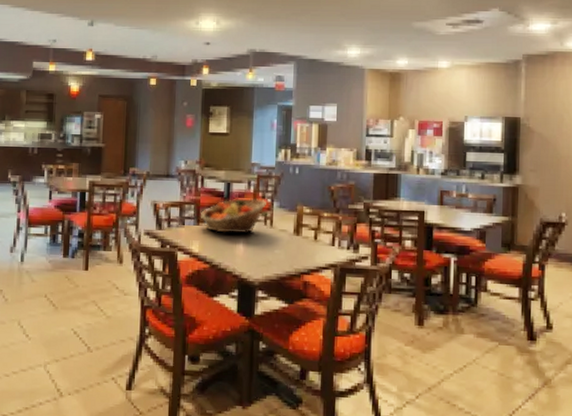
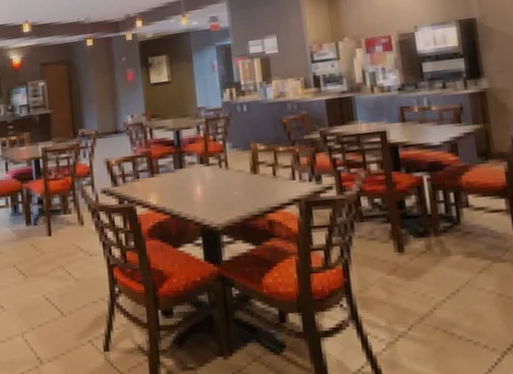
fruit basket: present [200,198,268,234] -> none [153,143,220,182]

